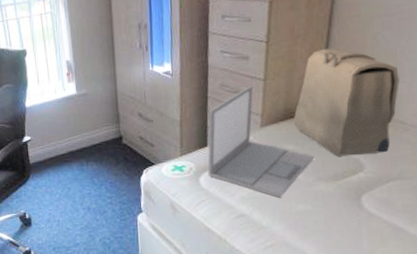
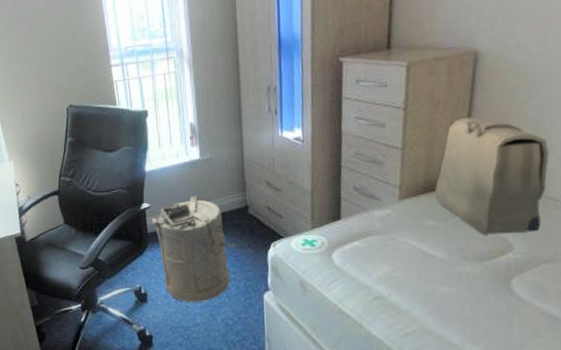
laundry hamper: none [33,128,110,226] -> present [151,196,235,303]
laptop: present [207,85,314,198] -> none [341,154,457,279]

